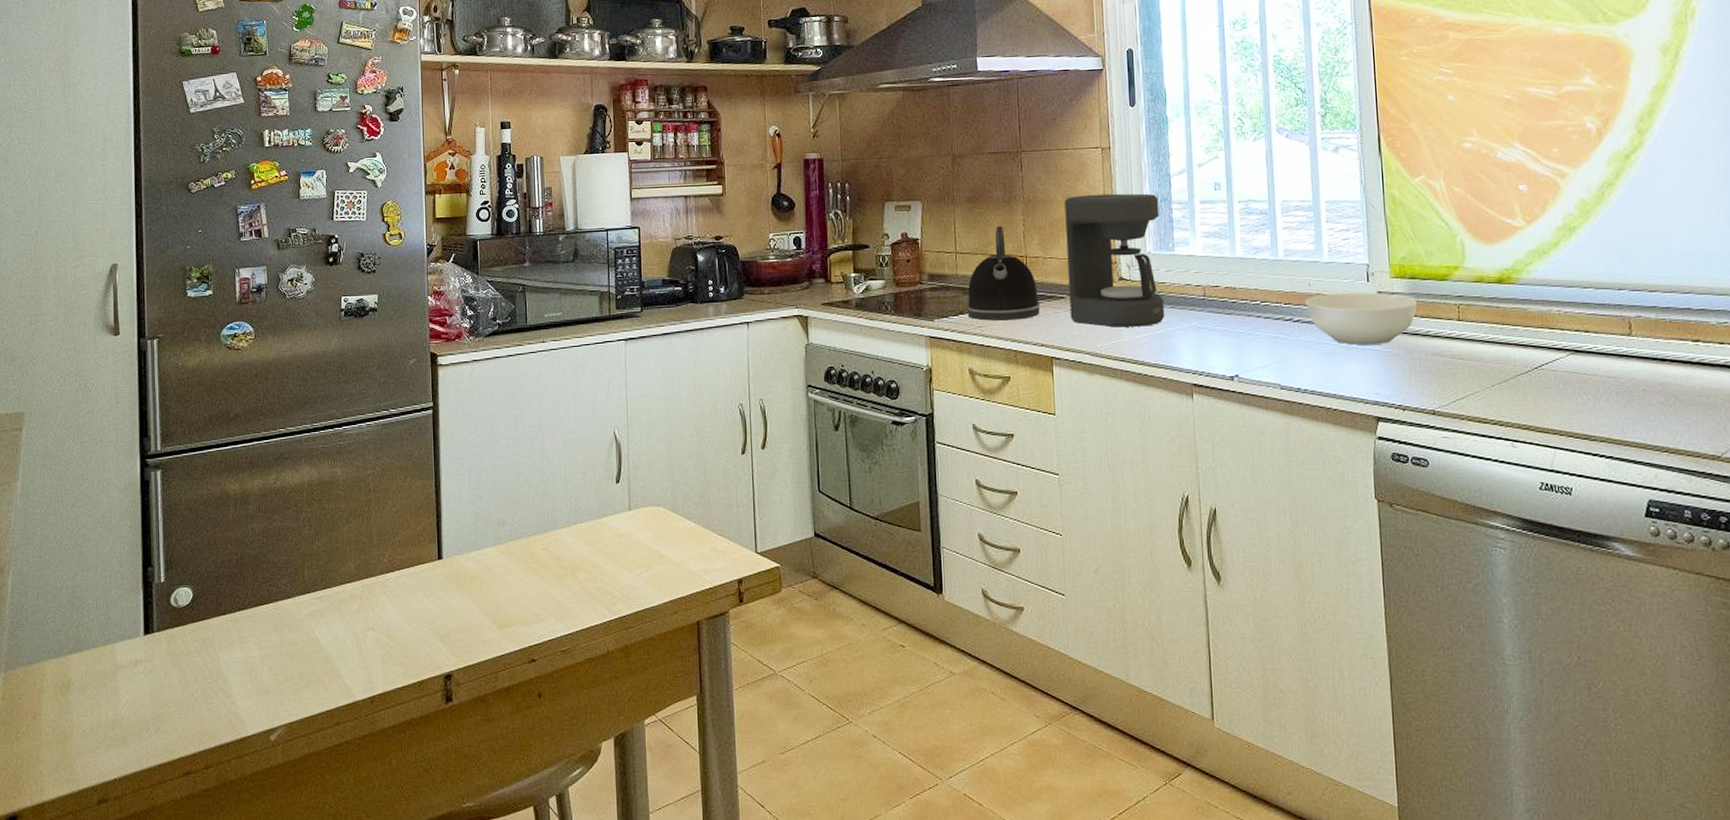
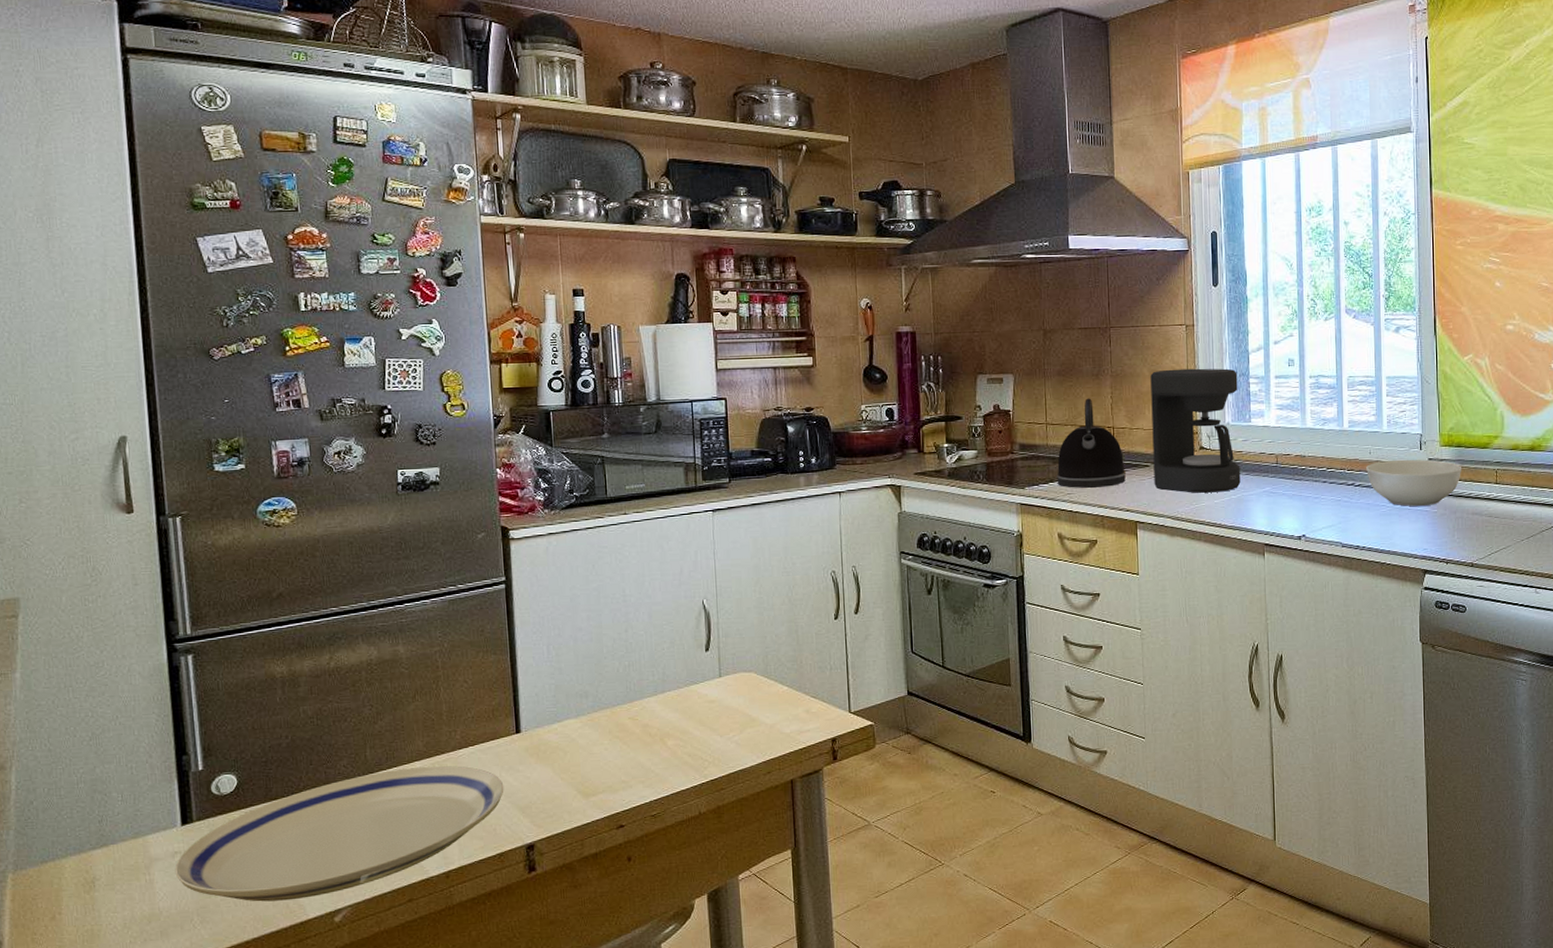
plate: none [136,588,426,716] -> present [174,765,504,902]

